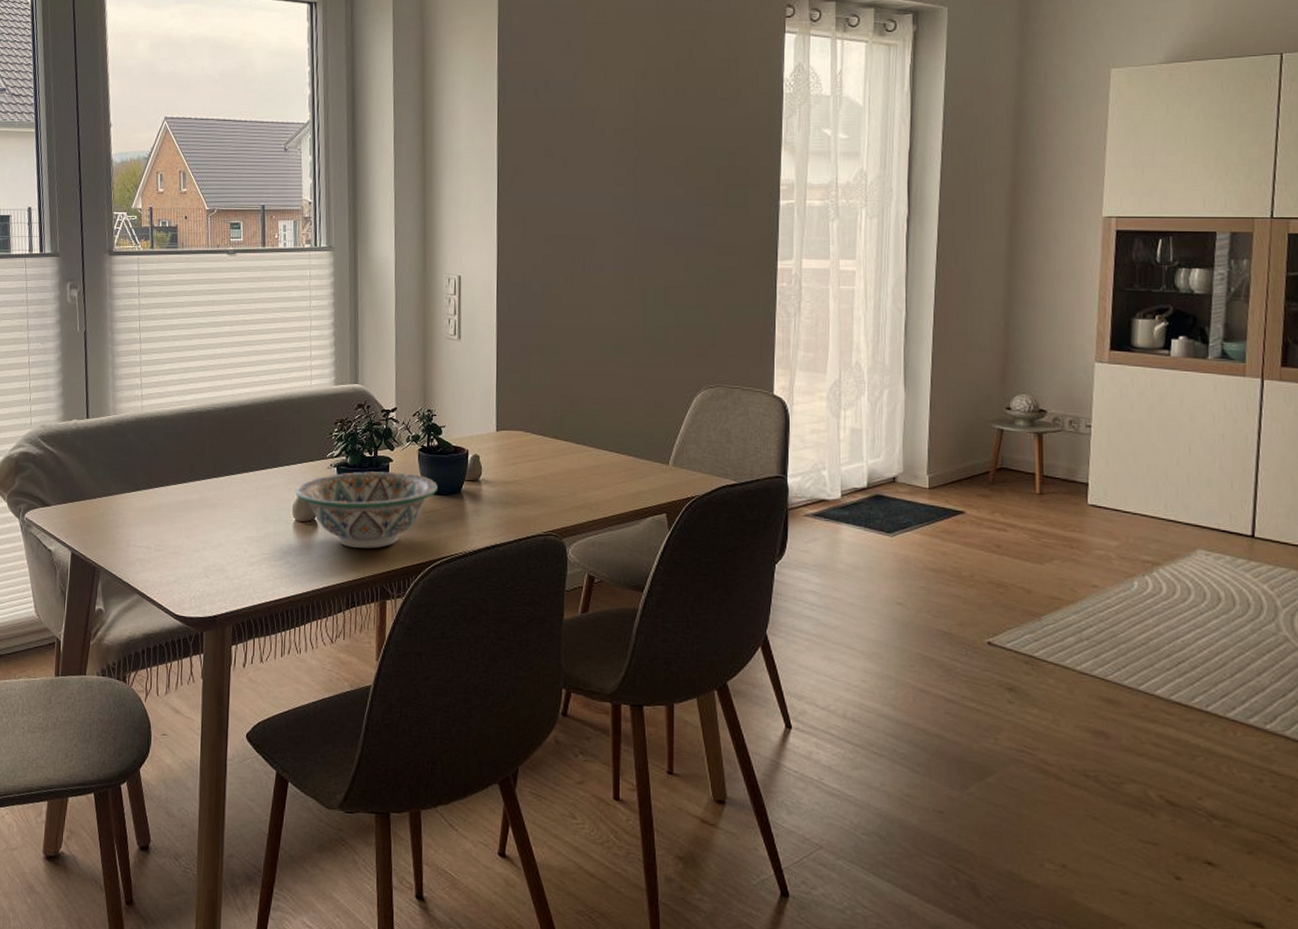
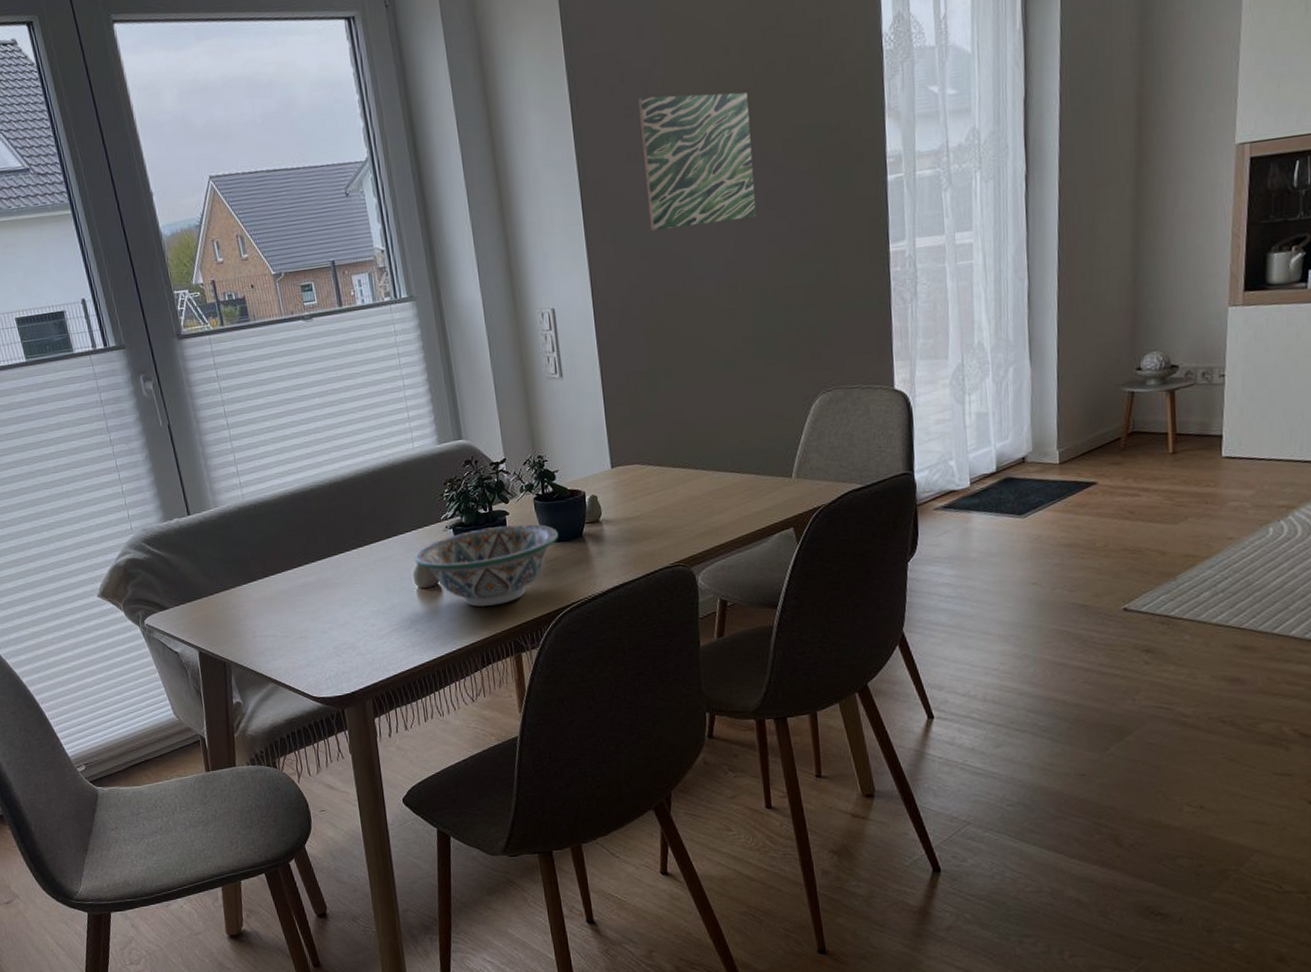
wall art: none [558,103,658,221] -> present [638,92,757,231]

